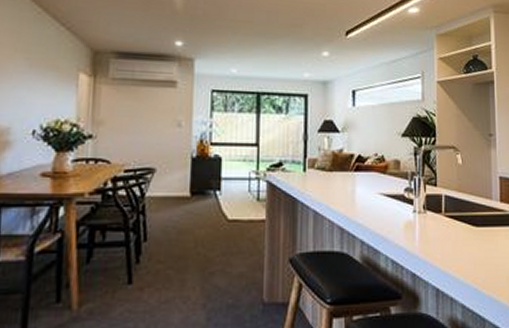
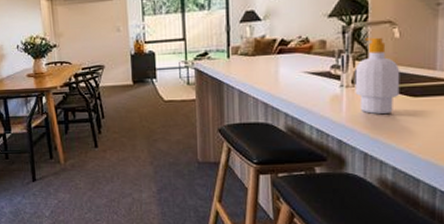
soap bottle: none [426,161,465,245] -> present [355,37,400,115]

